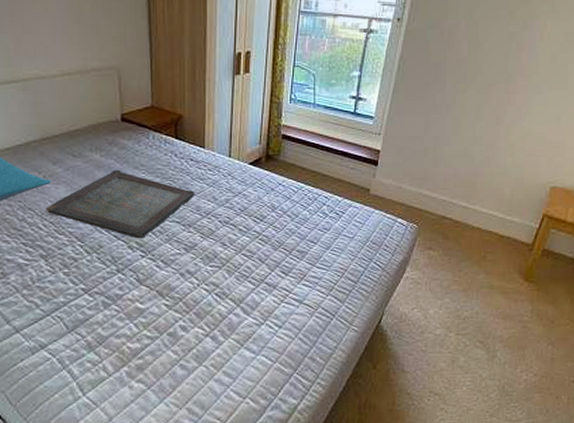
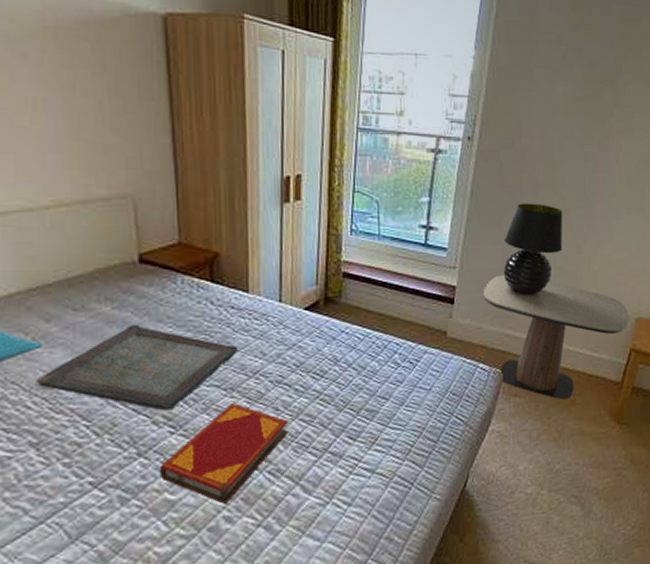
hardback book: none [132,237,233,316] -> present [159,403,289,504]
side table: none [404,143,544,256] -> present [483,276,629,400]
table lamp: none [424,78,484,161] -> present [503,203,563,296]

